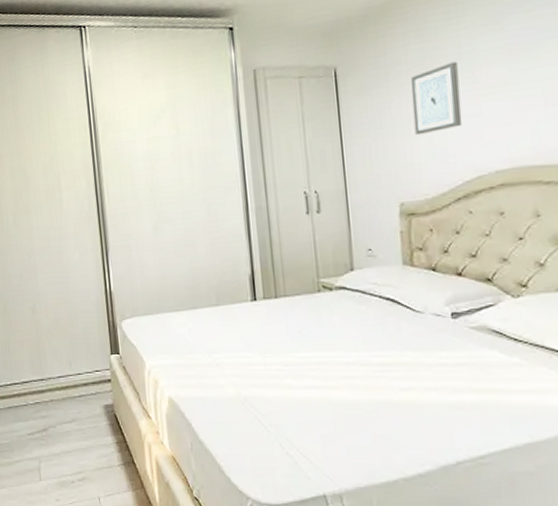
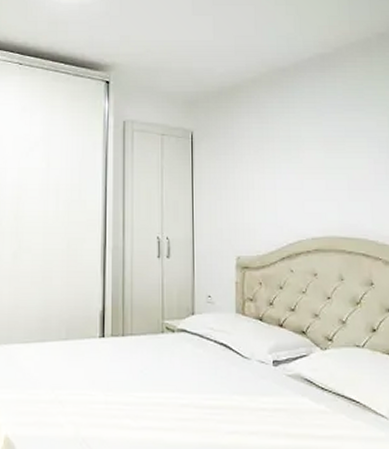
wall art: present [410,61,463,136] -> none [251,142,289,200]

